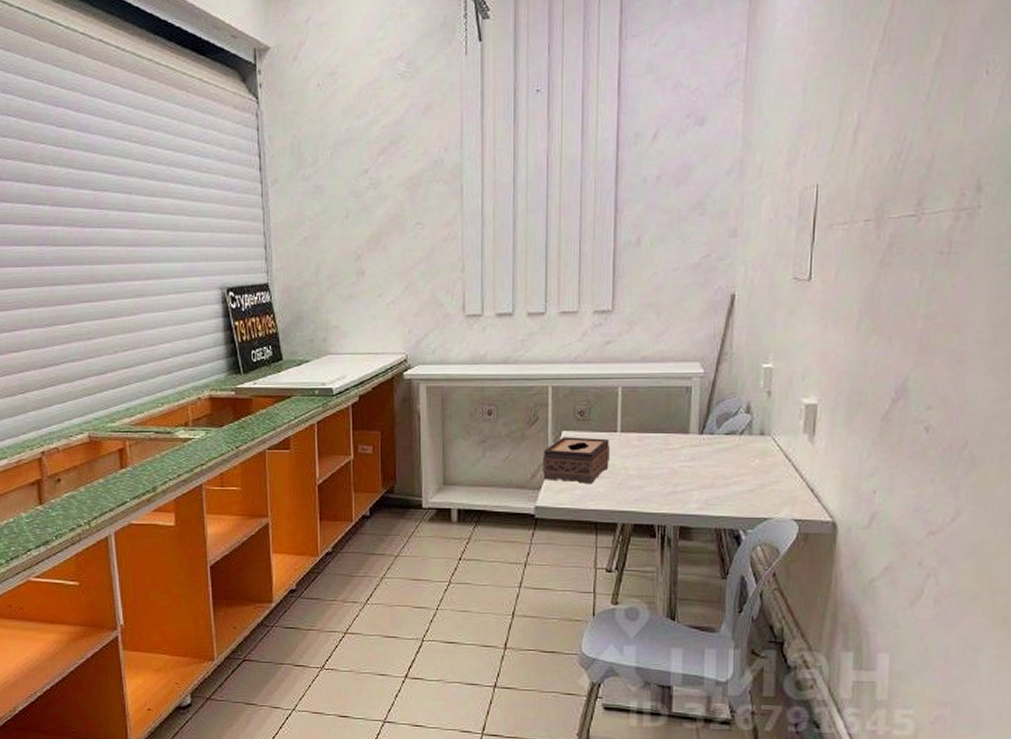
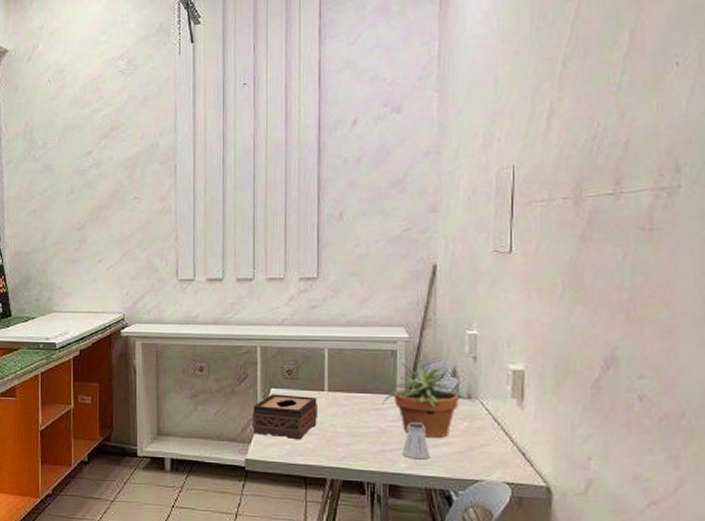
potted plant: none [668,398,769,476] -> present [374,361,476,438]
saltshaker: none [694,461,720,500] -> present [402,422,429,460]

